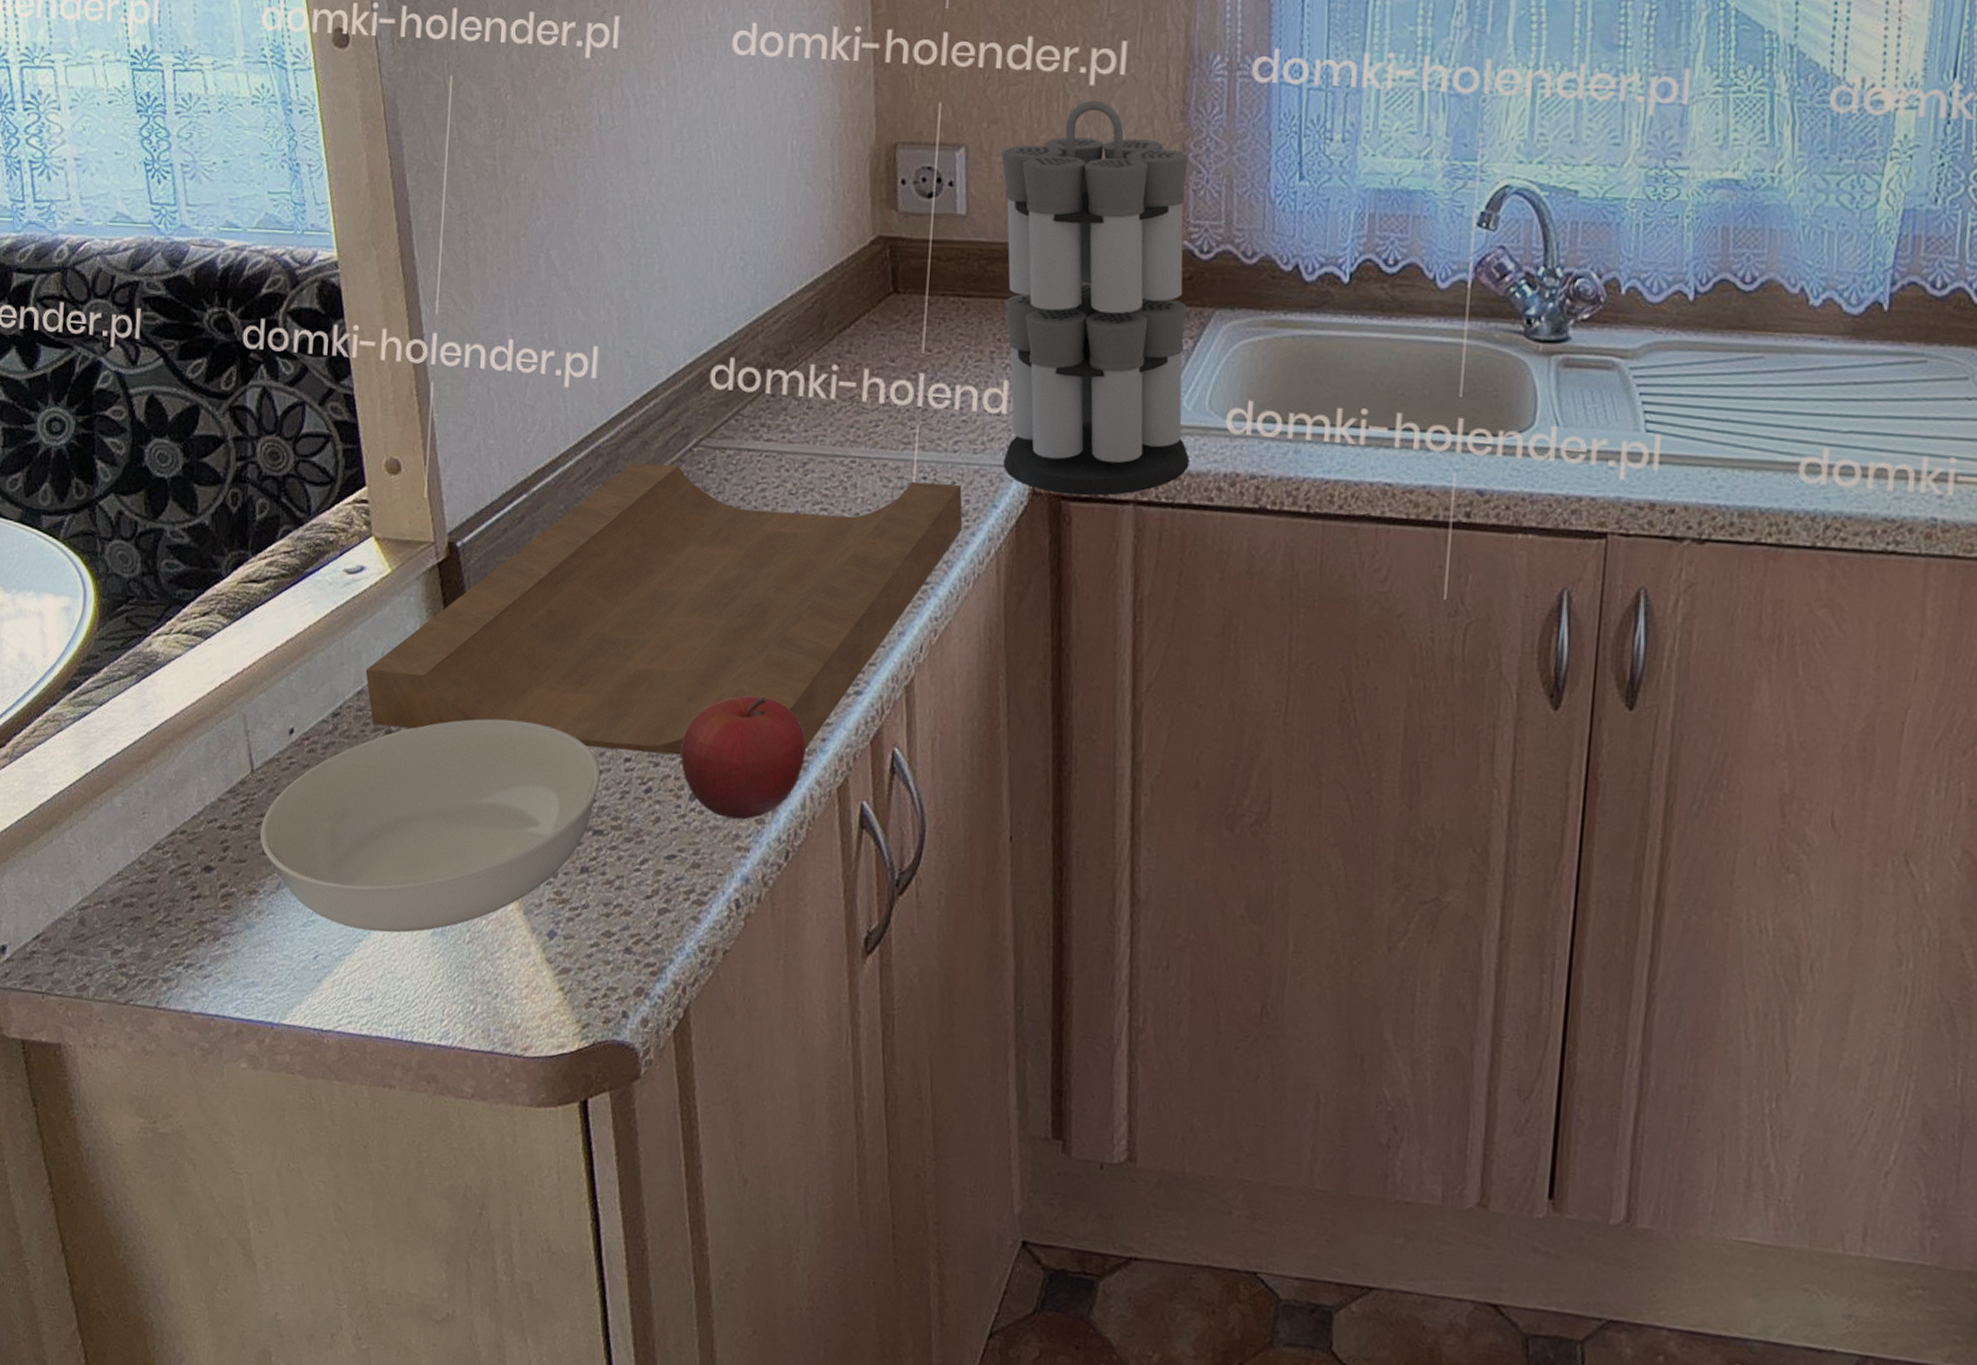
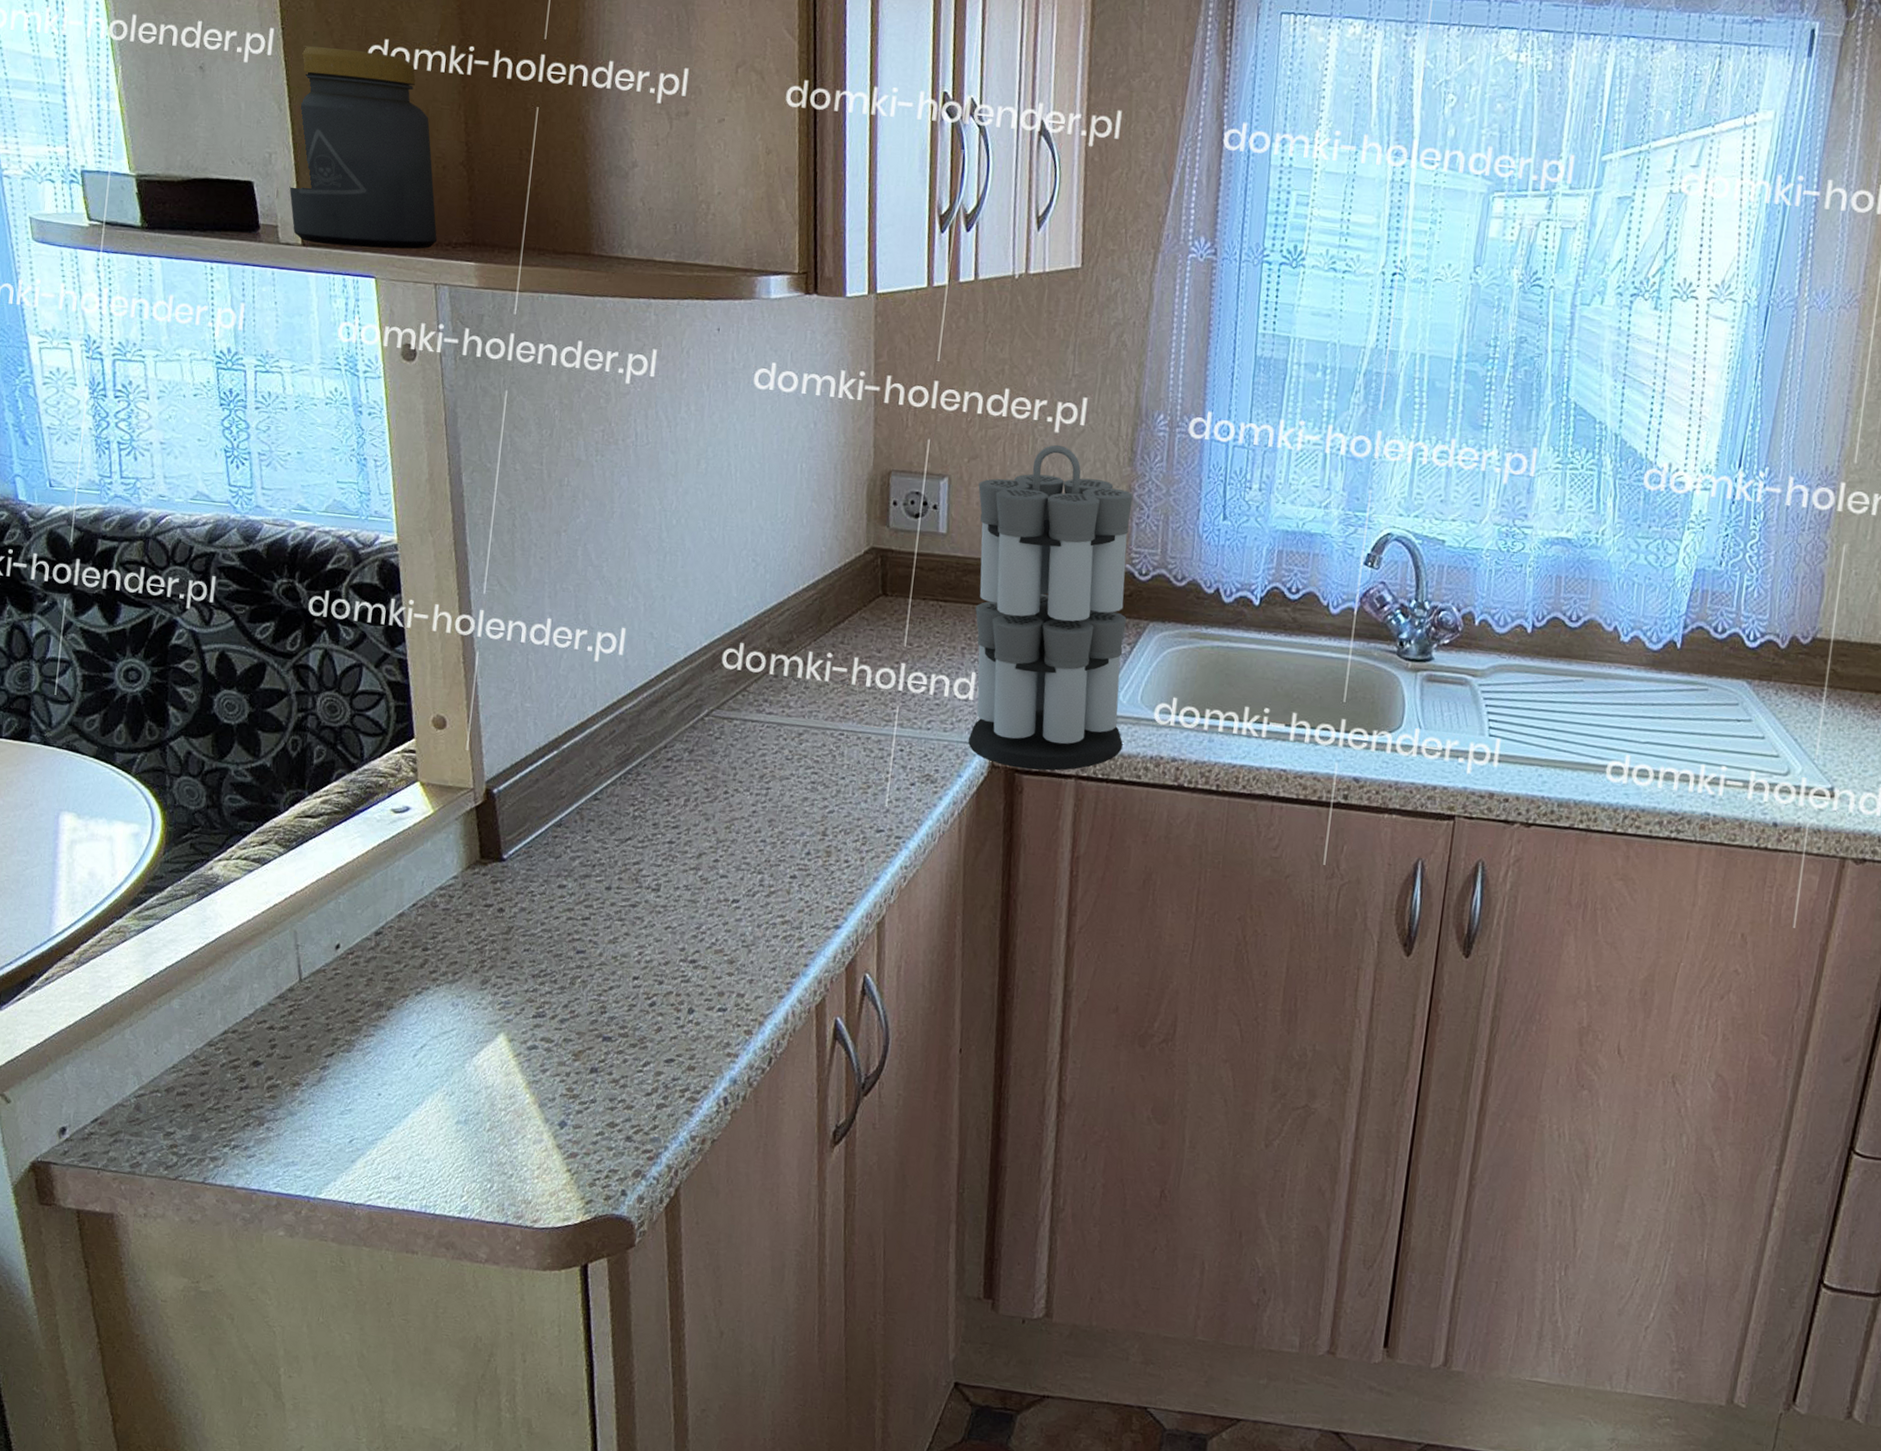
bowl: present [259,718,601,933] -> none [304,940,612,1121]
cutting board: present [365,462,963,756] -> none [406,727,933,976]
fruit: present [681,695,806,820] -> none [682,926,791,1031]

